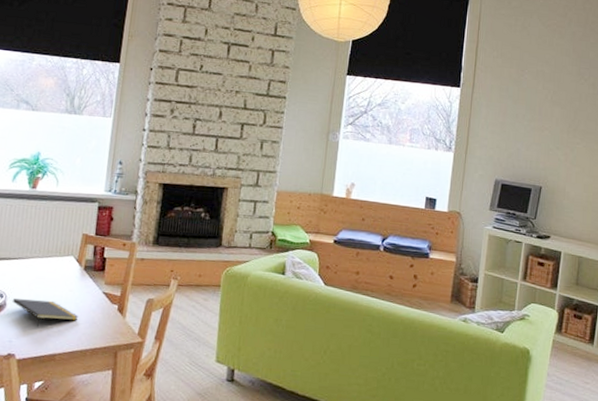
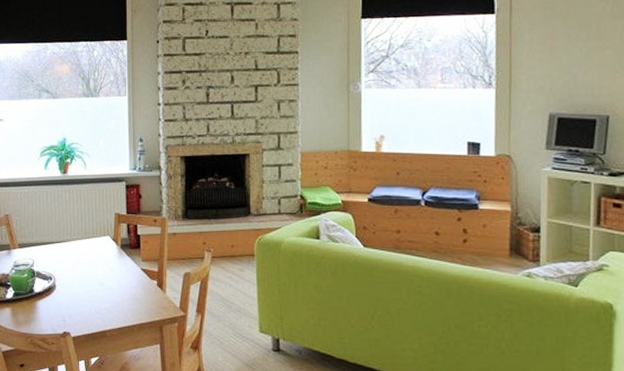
notepad: present [12,297,79,327] -> none [60,279,122,306]

